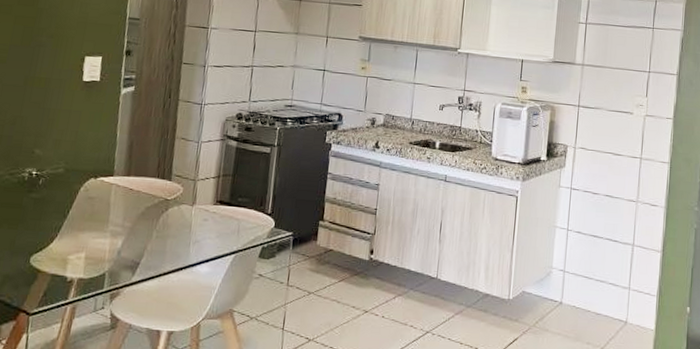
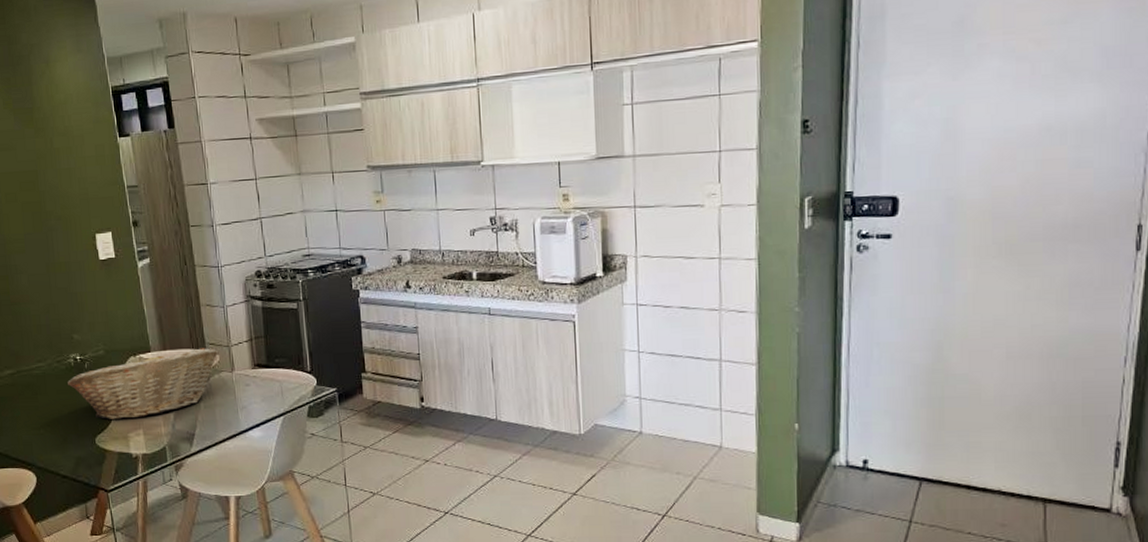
fruit basket: none [15,176,183,241] -> present [68,348,218,419]

